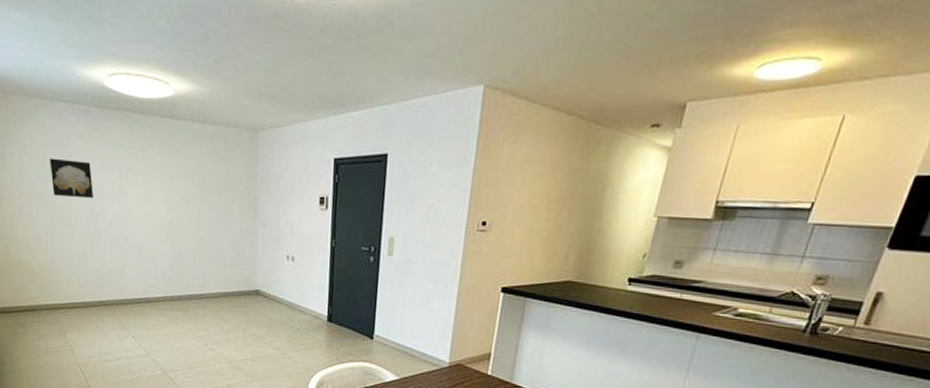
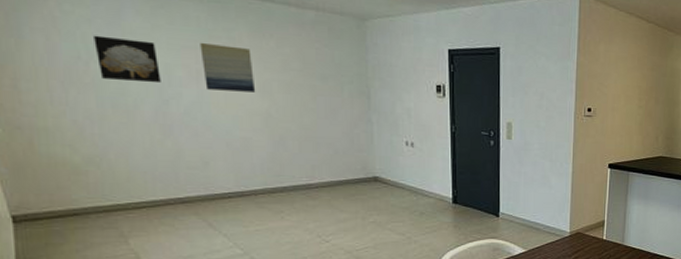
wall art: none [122,160,163,206] -> present [200,42,256,93]

